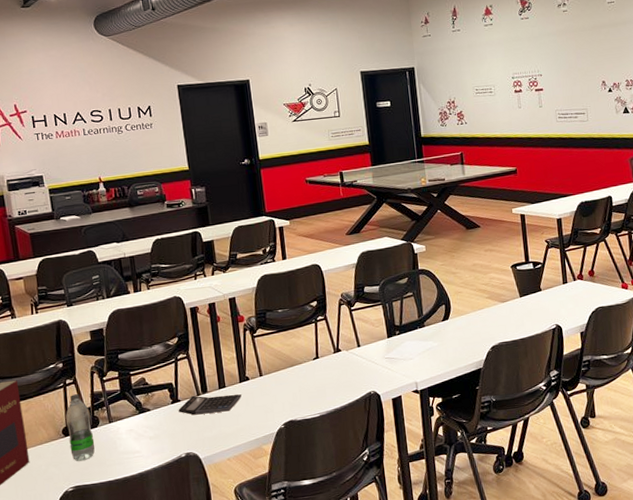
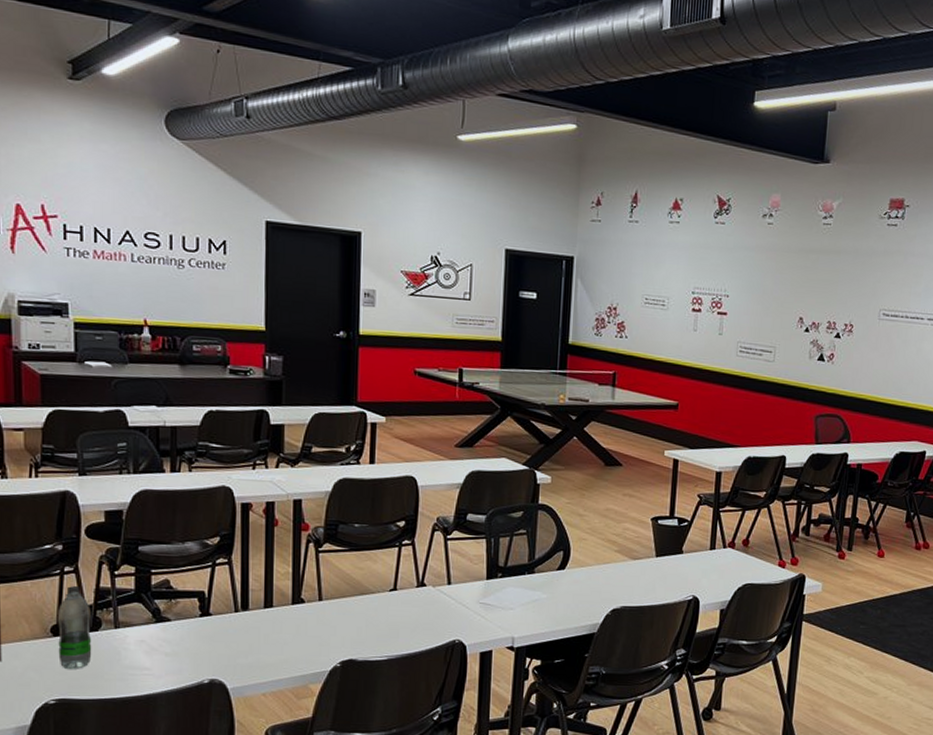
calculator: present [178,394,242,416] -> none [207,611,292,637]

